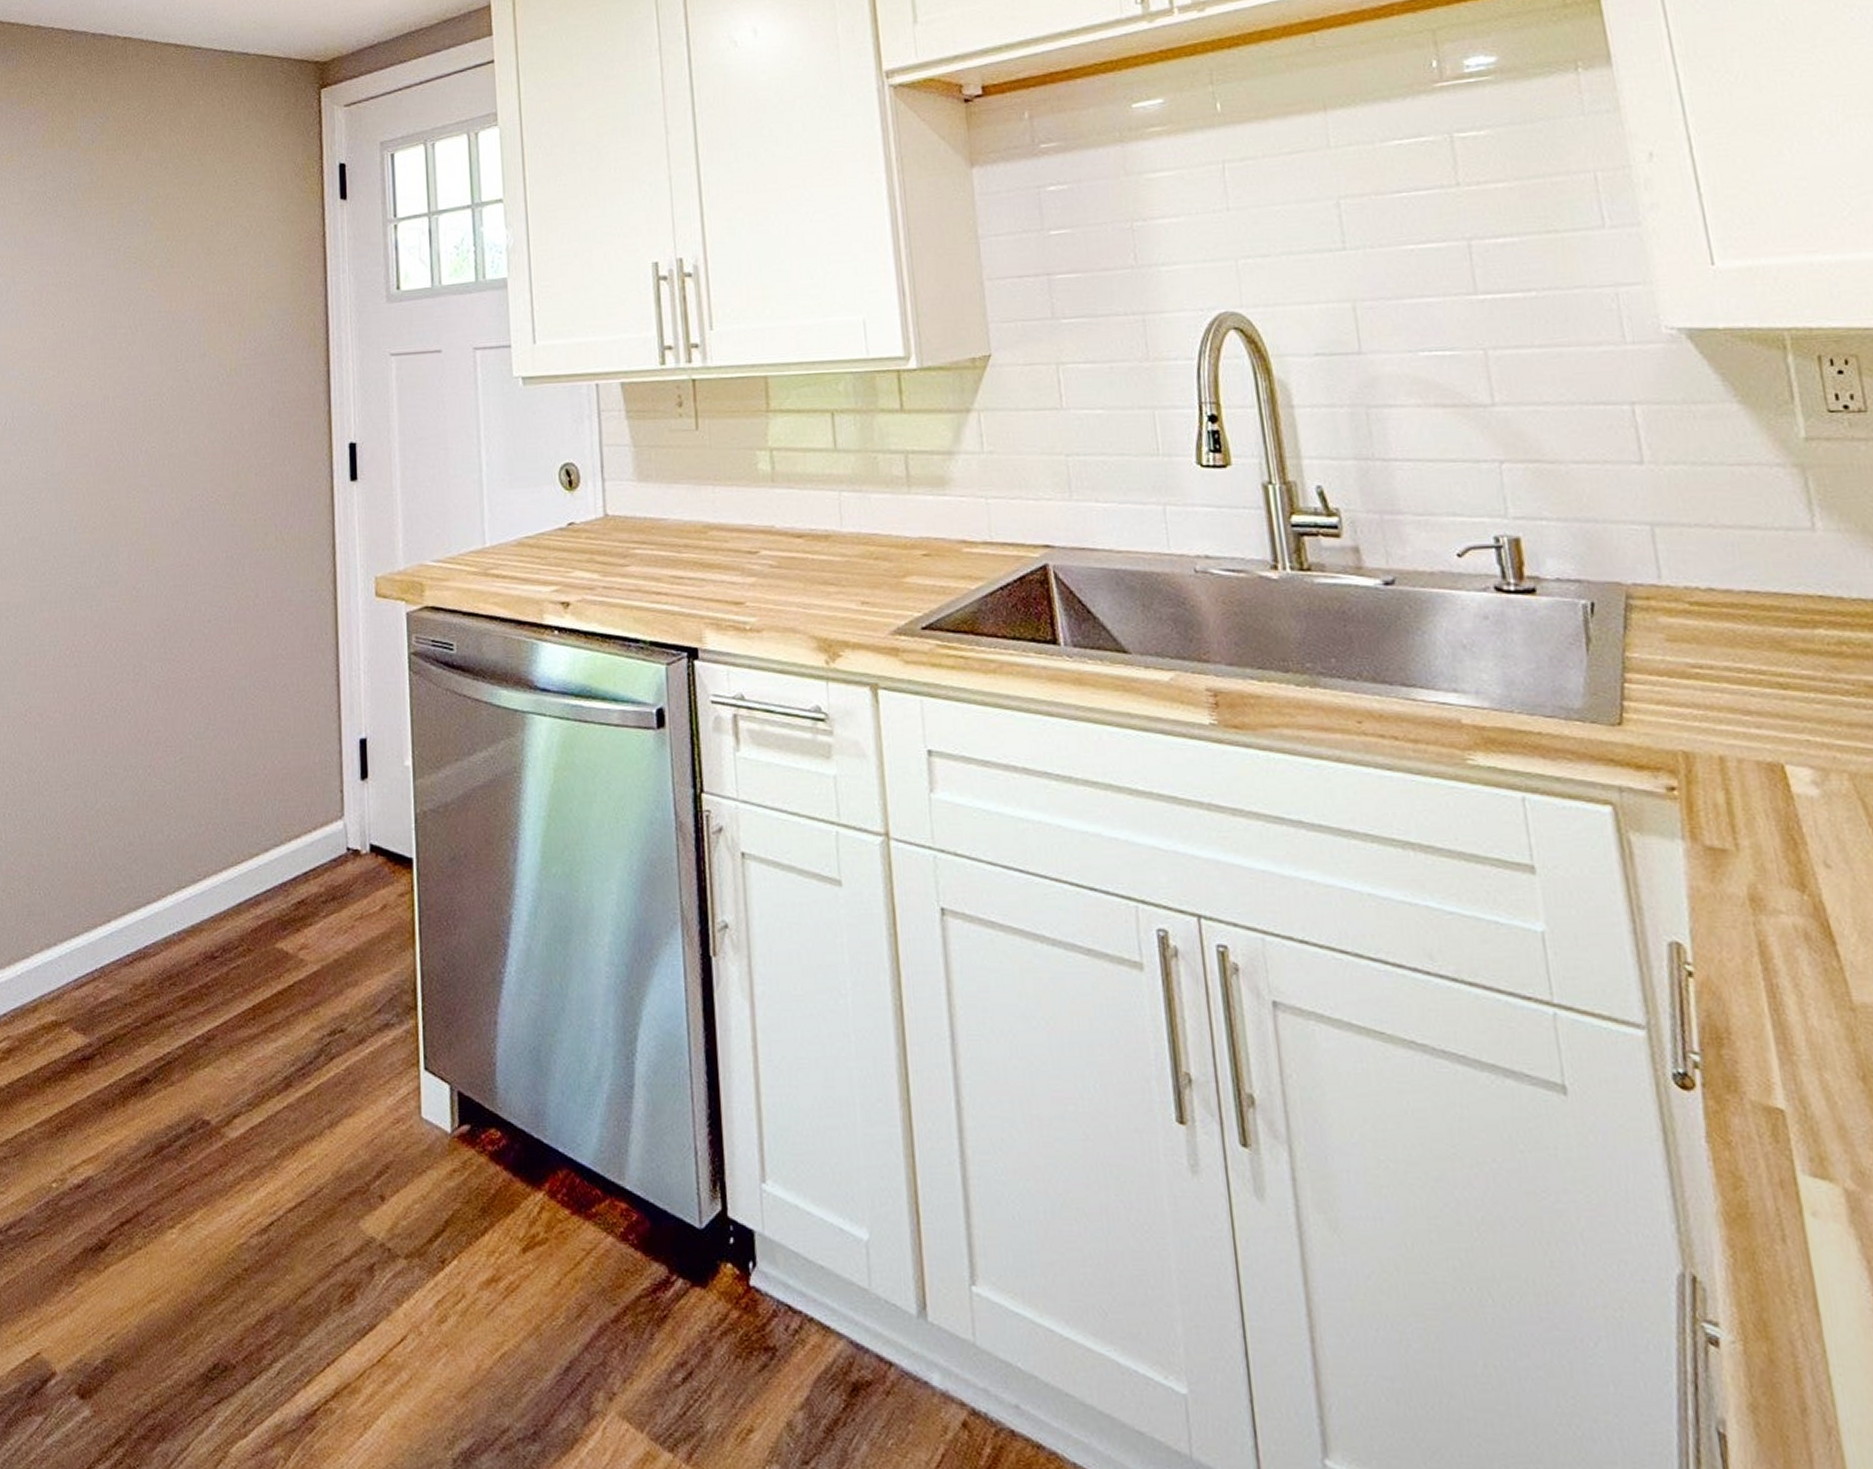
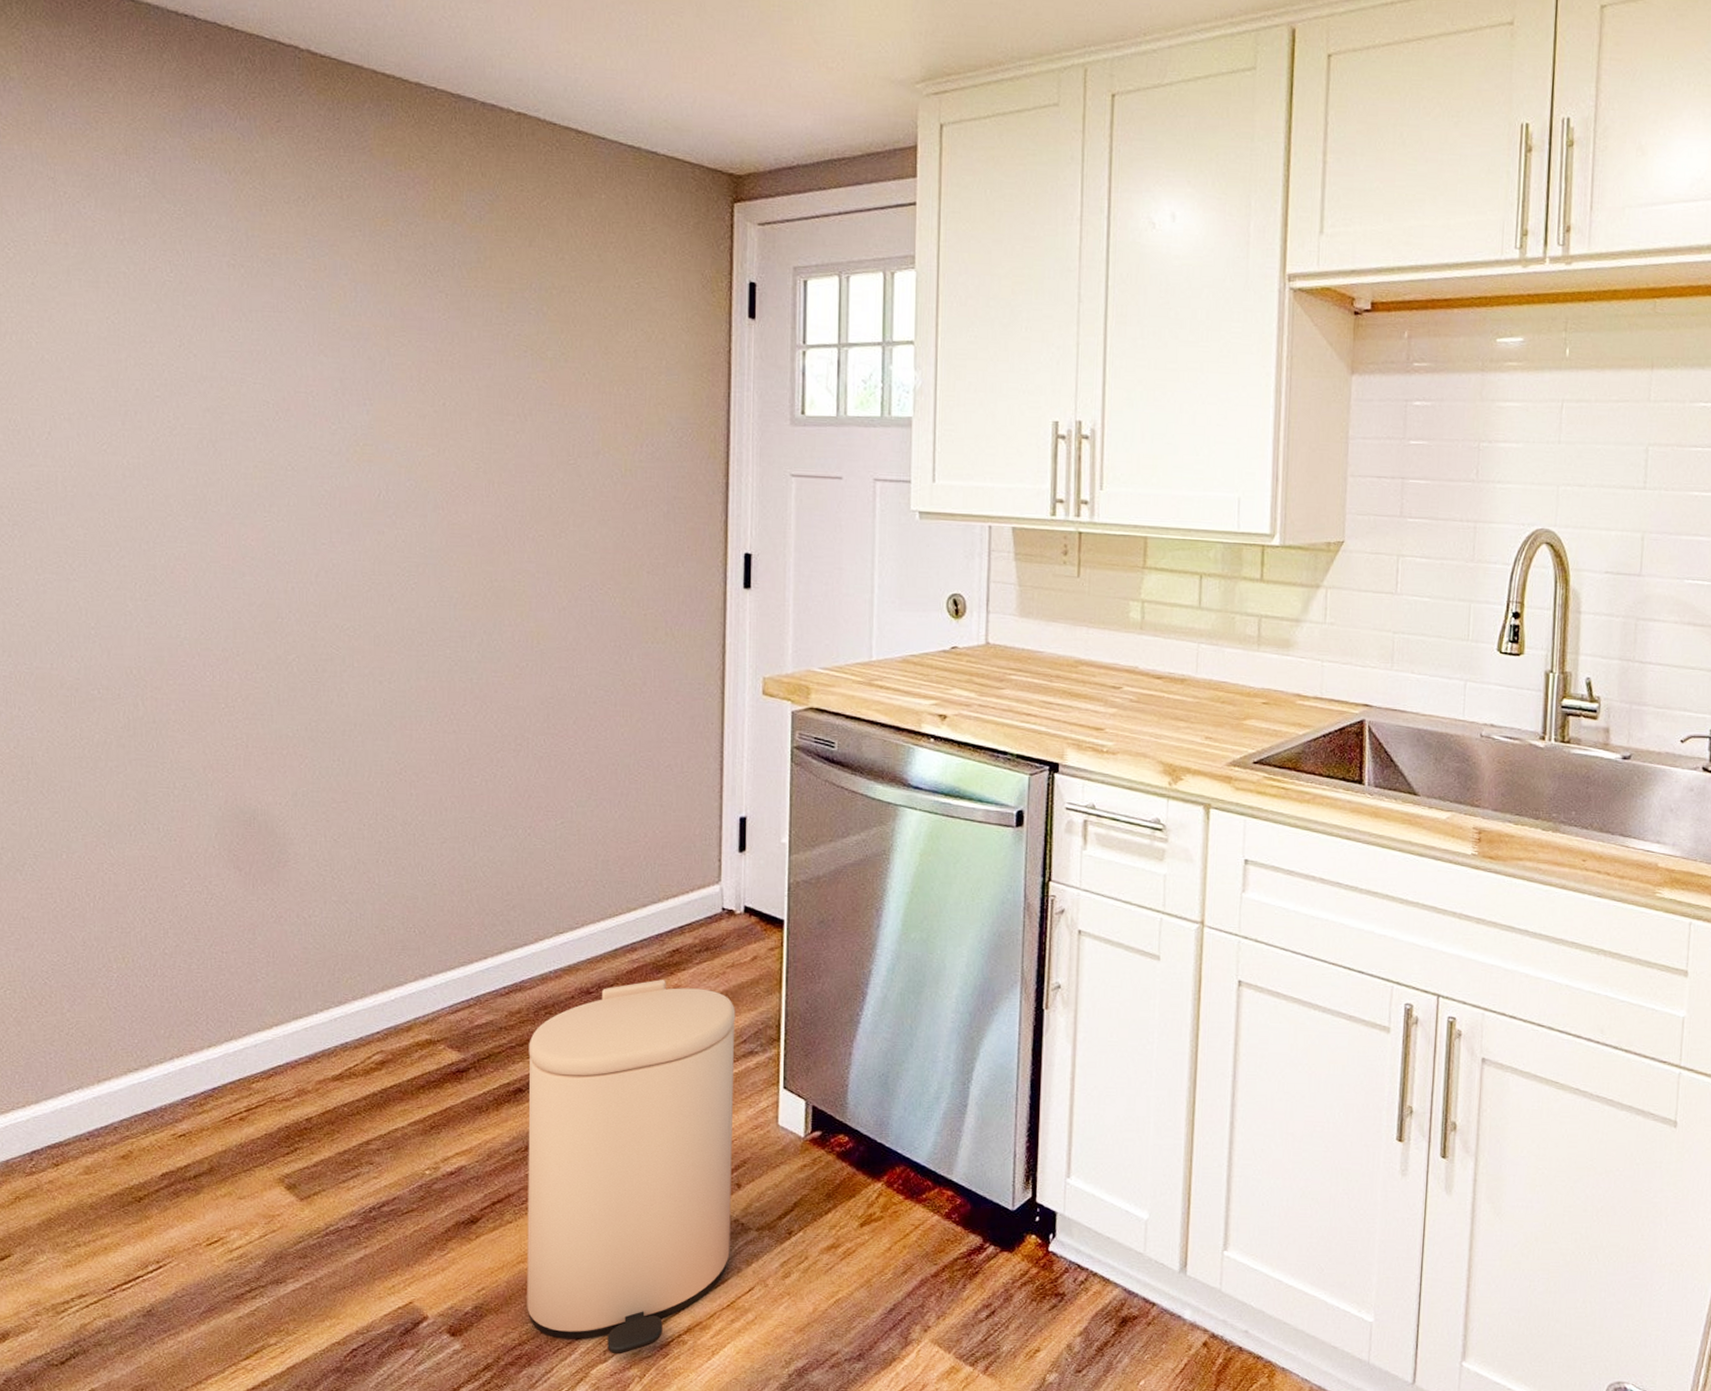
pedal bin: none [154,938,377,1427] -> present [527,980,736,1355]

